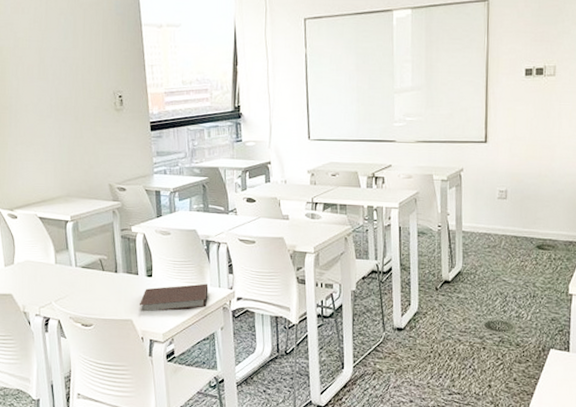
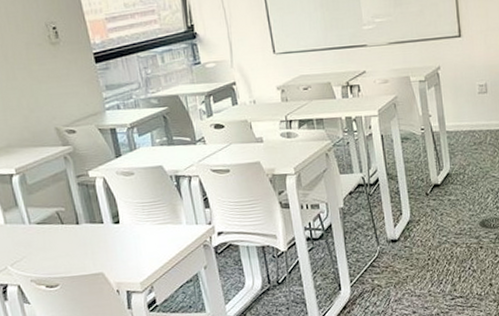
notebook: present [140,283,209,311] -> none [109,222,186,261]

